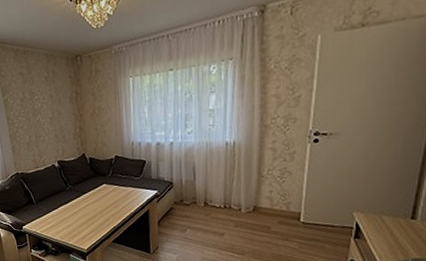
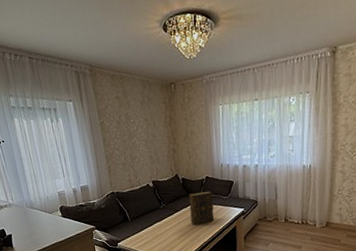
book: none [96,171,125,208] -> present [188,191,215,225]

